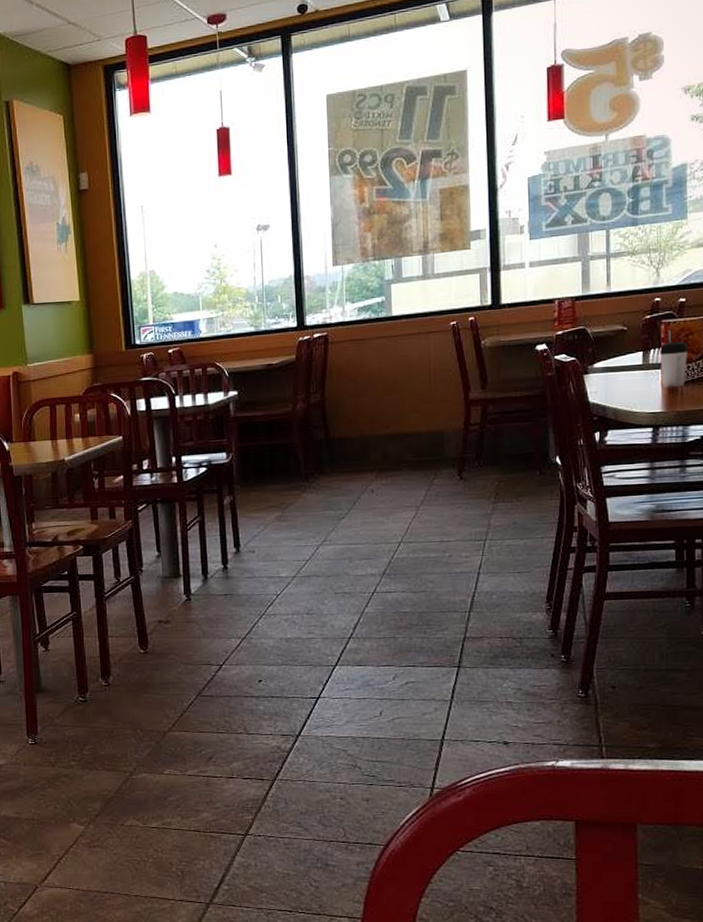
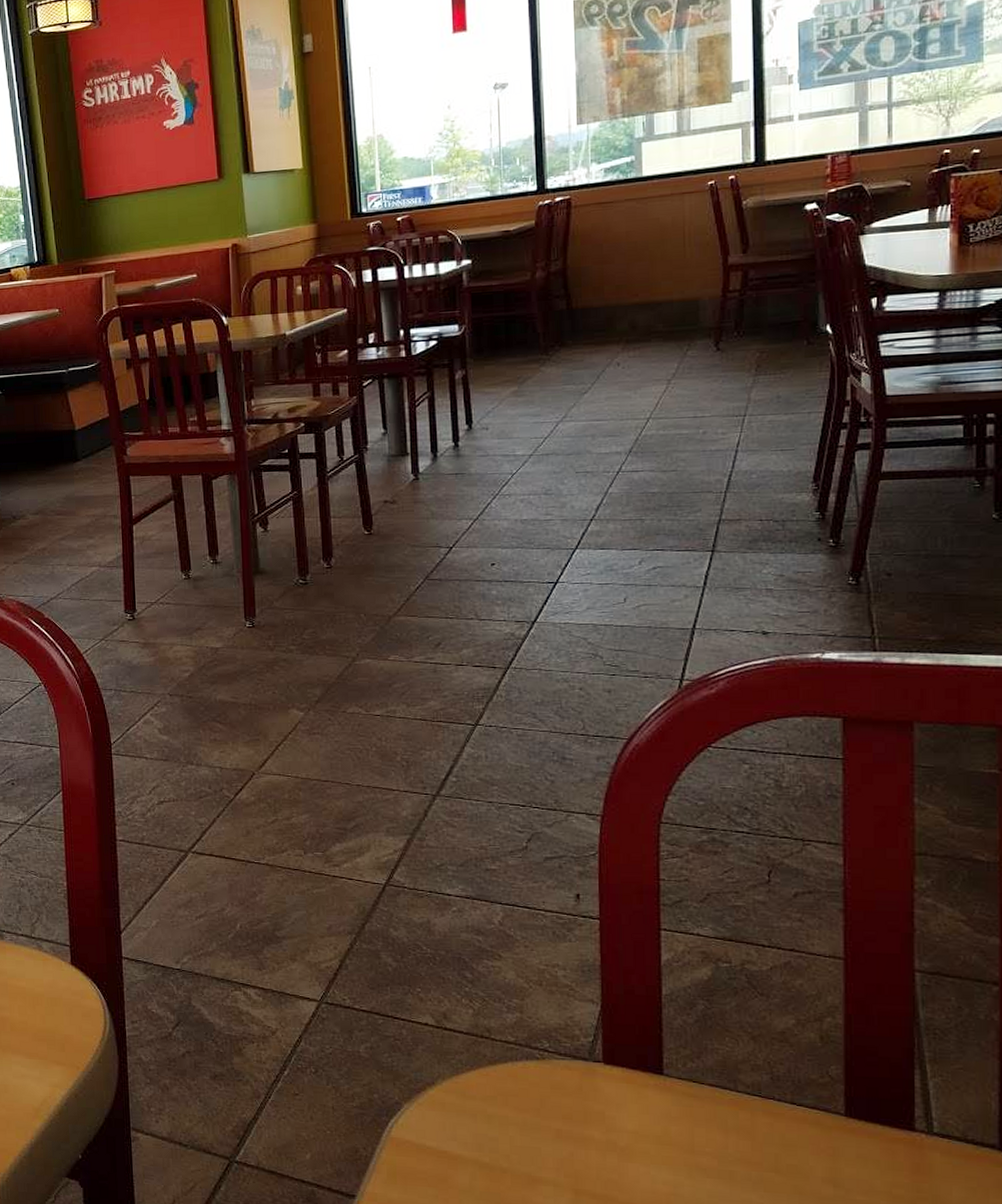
beverage cup: present [660,330,689,388] -> none [949,185,982,249]

